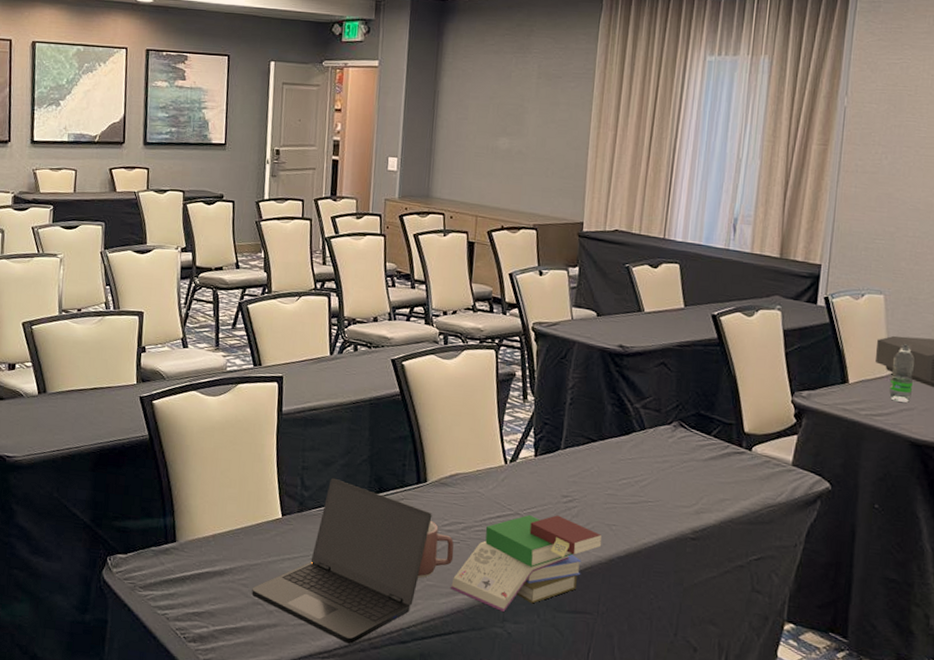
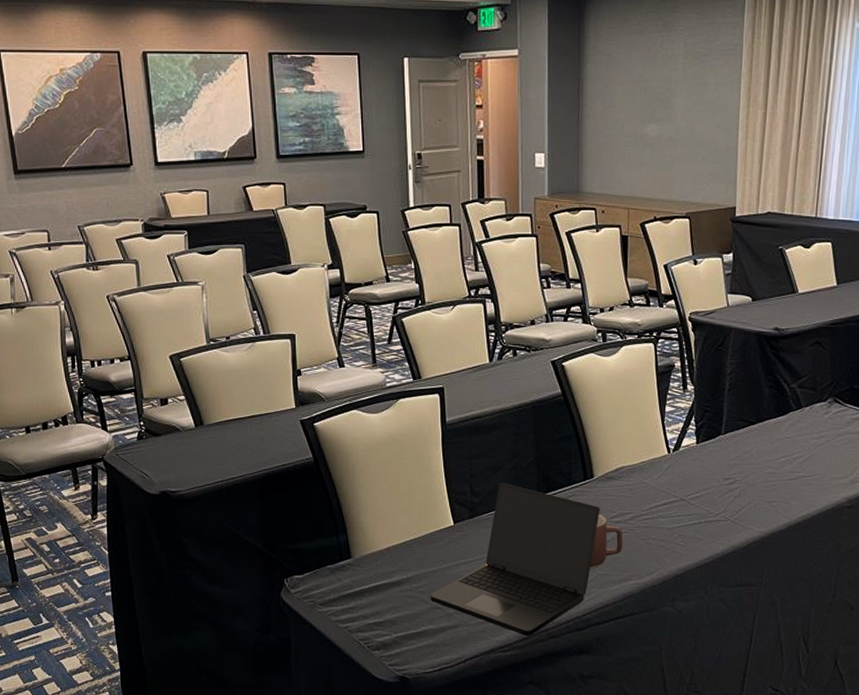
book: present [450,514,602,612] -> none [621,497,764,592]

